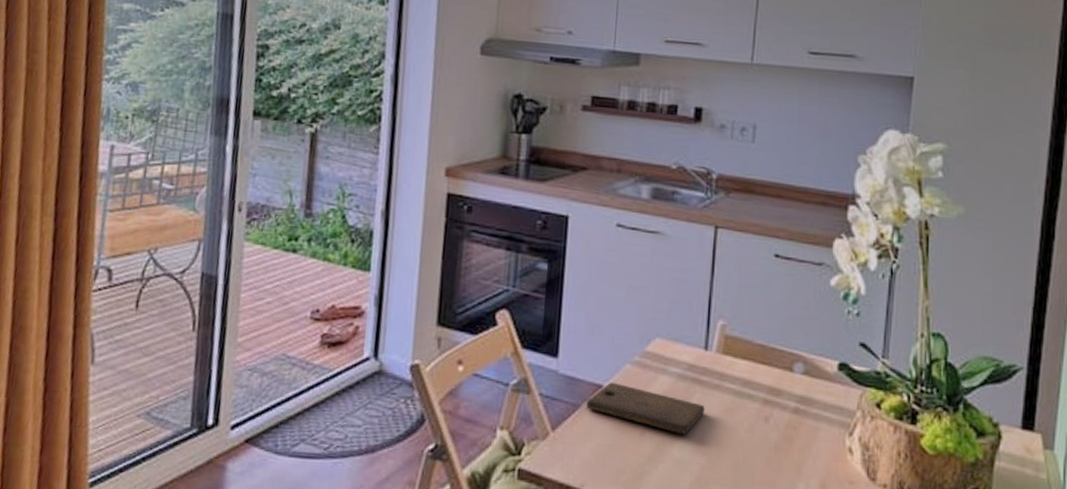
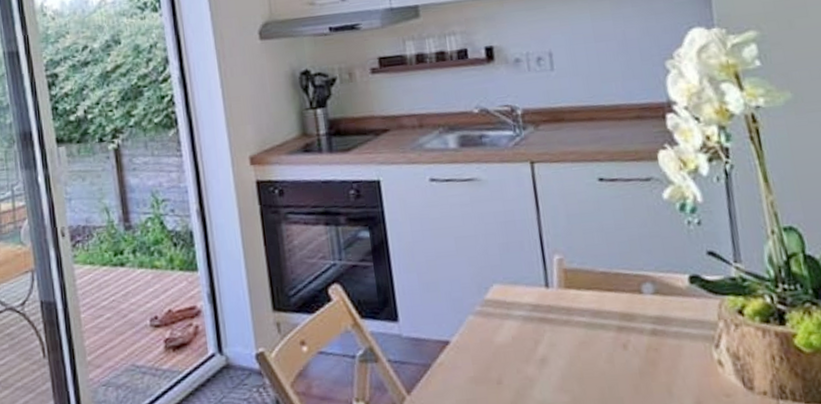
cutting board: present [586,382,705,434] -> none [436,336,559,376]

